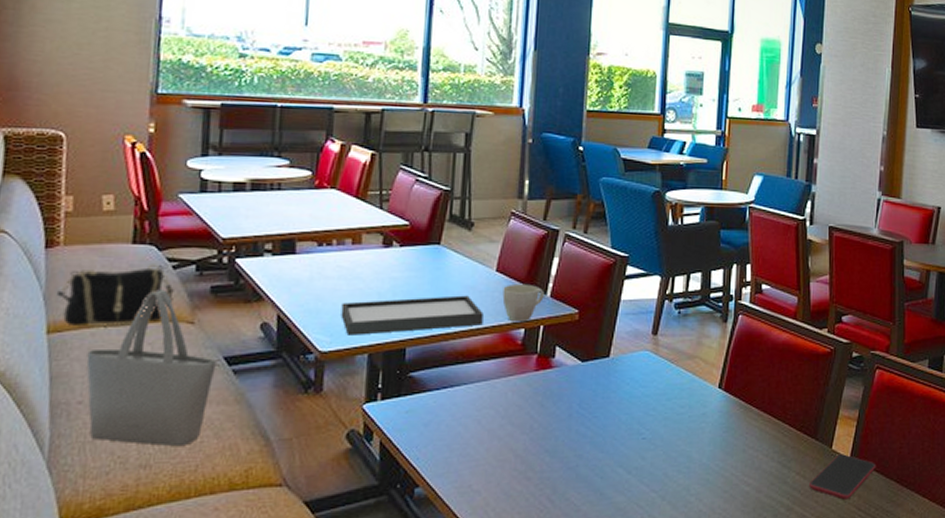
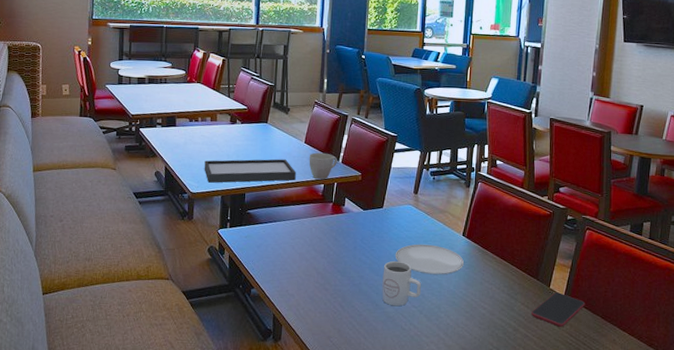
handbag: present [56,264,174,327] -> none [37,130,104,170]
shopping bag: present [86,289,222,447] -> none [55,147,133,249]
mug: none [608,429,664,494] -> present [382,260,422,307]
plate: none [626,403,722,445] -> present [395,244,465,275]

